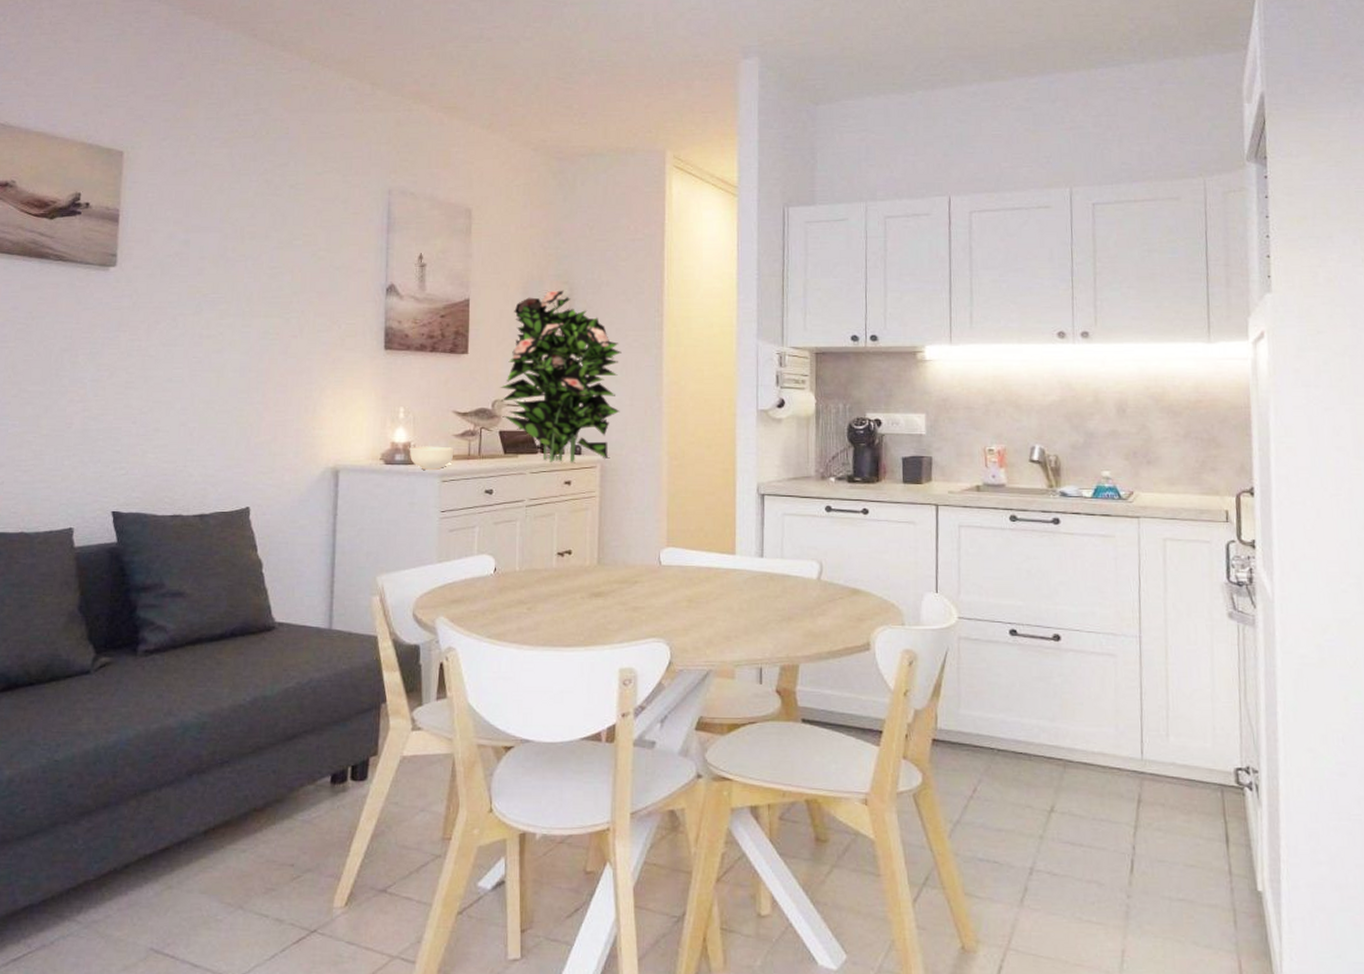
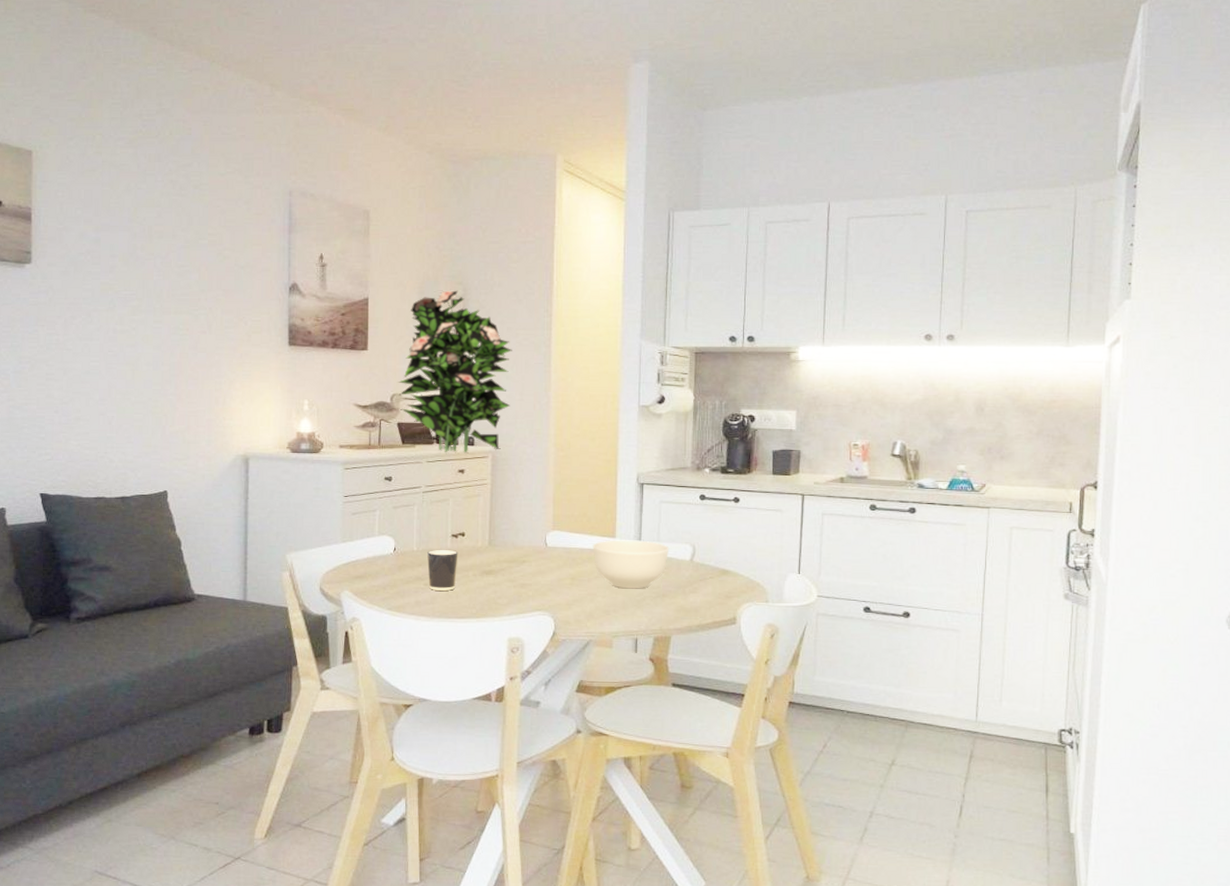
bowl: present [409,446,454,471] -> none [314,436,356,459]
mug: none [531,569,565,615] -> present [427,549,458,591]
bowl: none [711,557,795,612] -> present [593,540,670,589]

